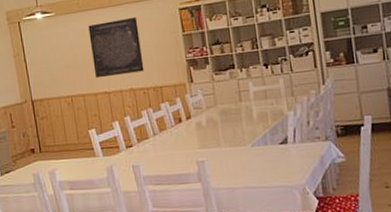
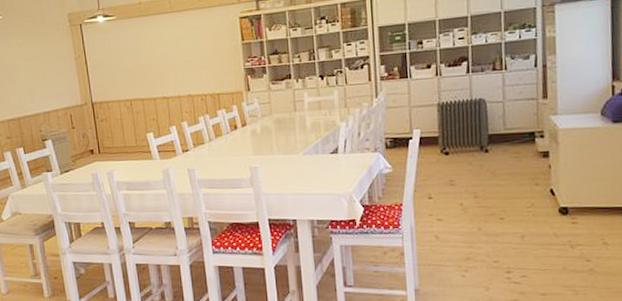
wall art: present [88,16,144,79] -> none [149,23,203,84]

